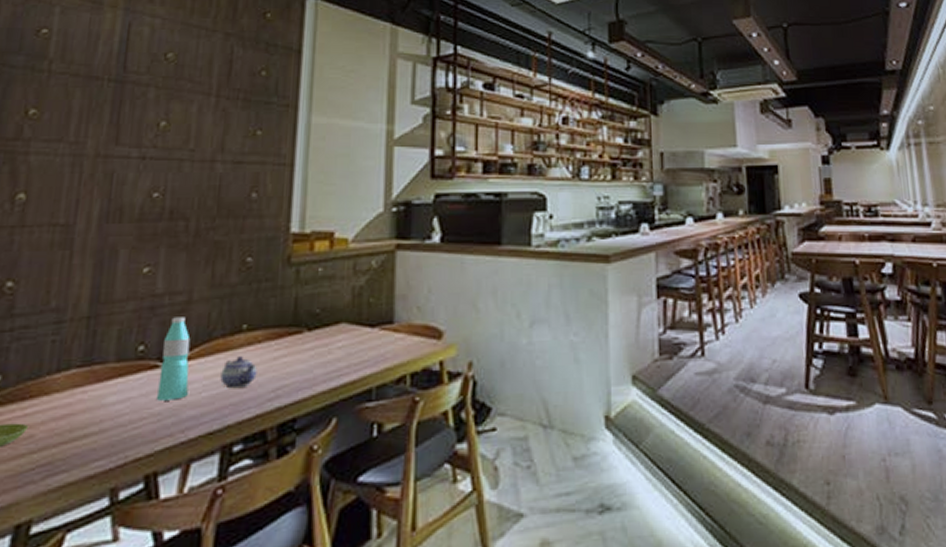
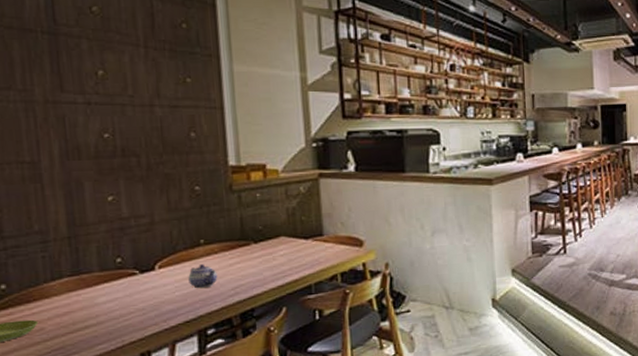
water bottle: present [157,317,191,401] -> none [137,235,164,300]

